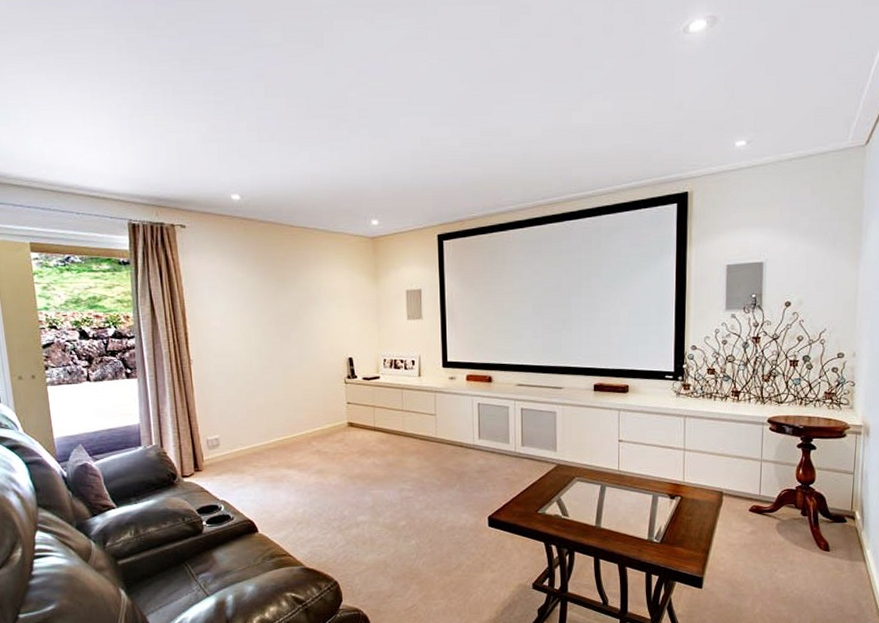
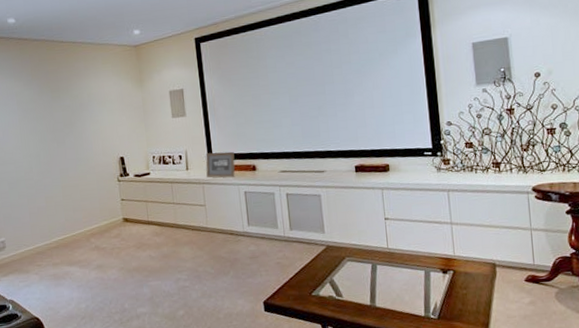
picture frame: none [439,359,471,388] -> present [205,151,235,178]

